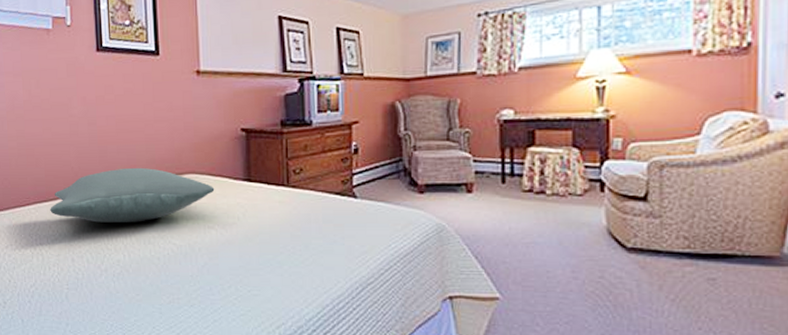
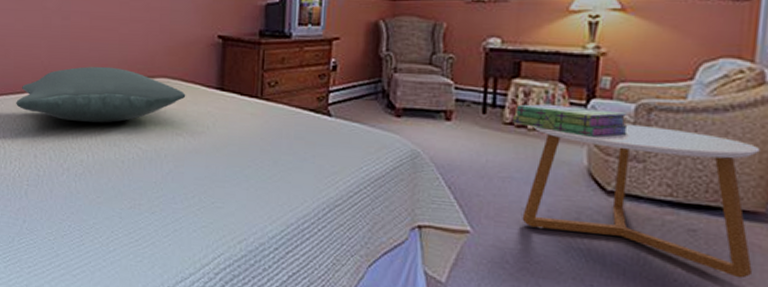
stack of books: none [530,168,644,197] -> present [512,104,630,137]
coffee table: none [548,182,772,321] -> present [522,124,761,279]

